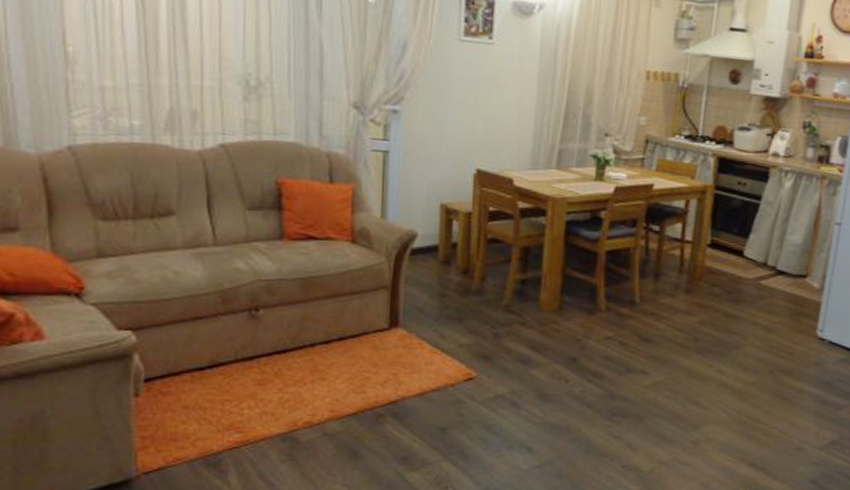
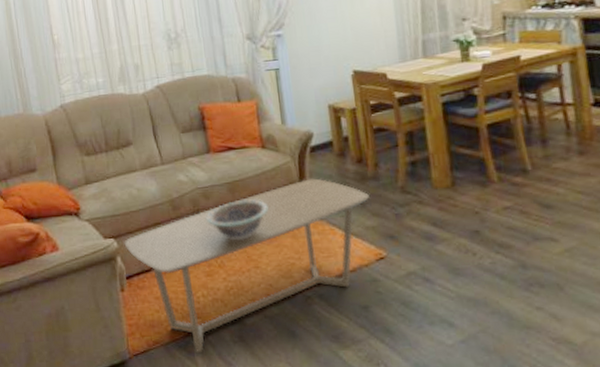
coffee table: none [146,284,469,473] -> present [124,178,369,354]
decorative bowl: none [266,300,348,347] -> present [206,199,268,241]

